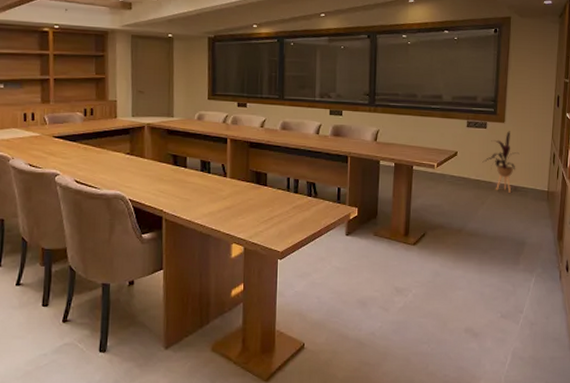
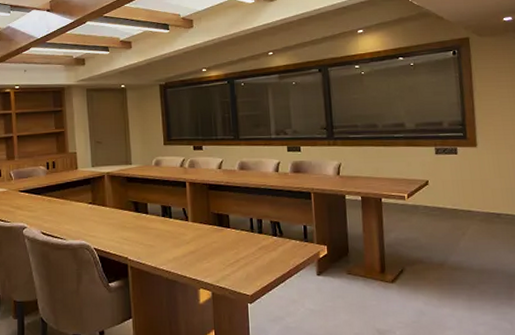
house plant: present [482,131,520,193] -> none [457,155,498,221]

